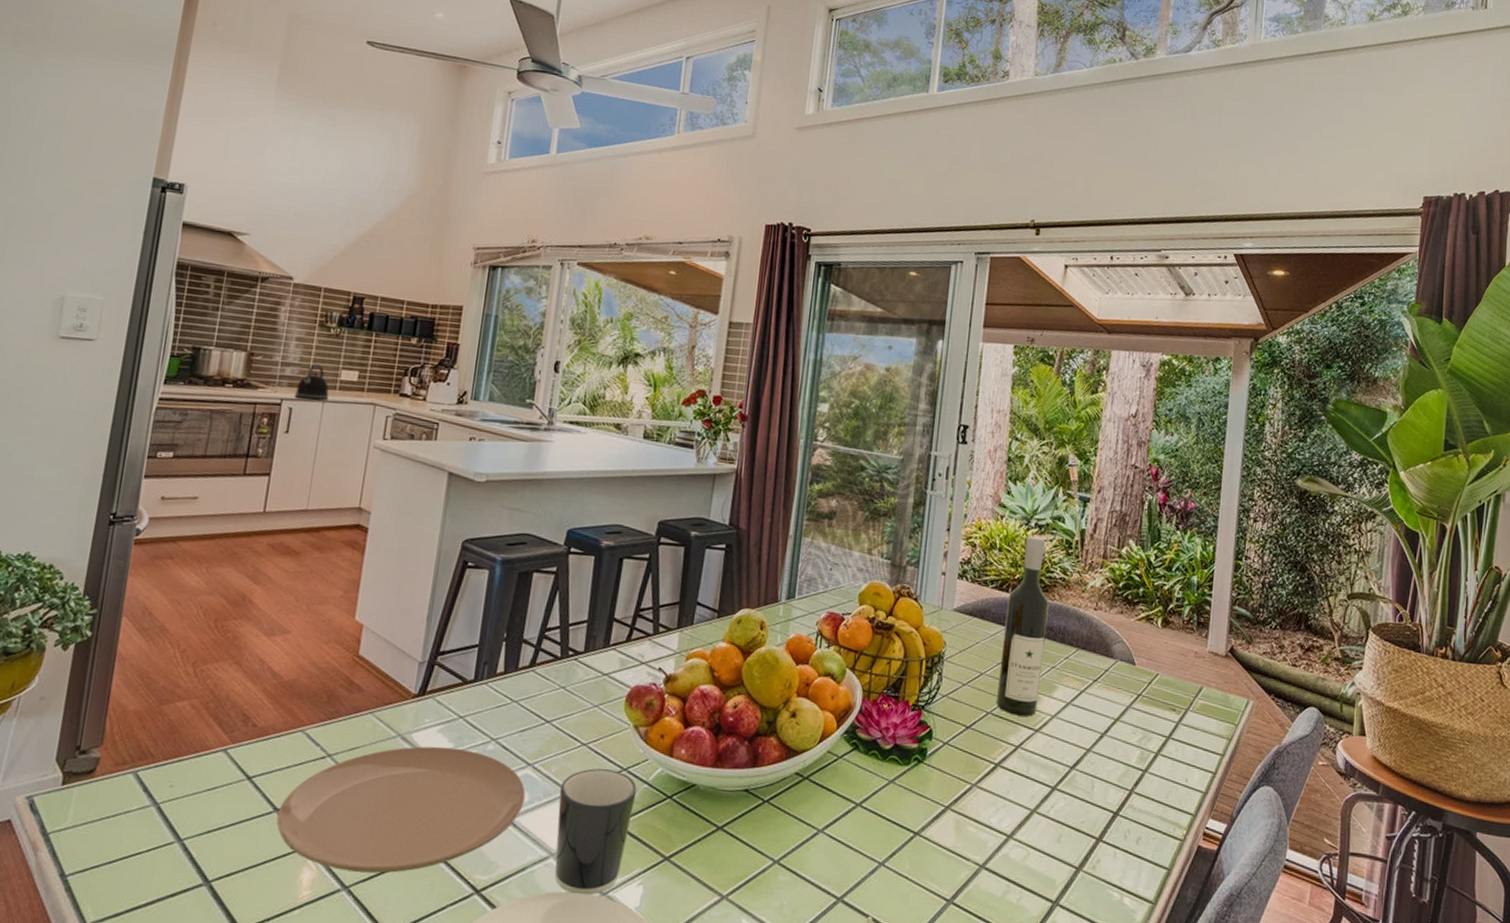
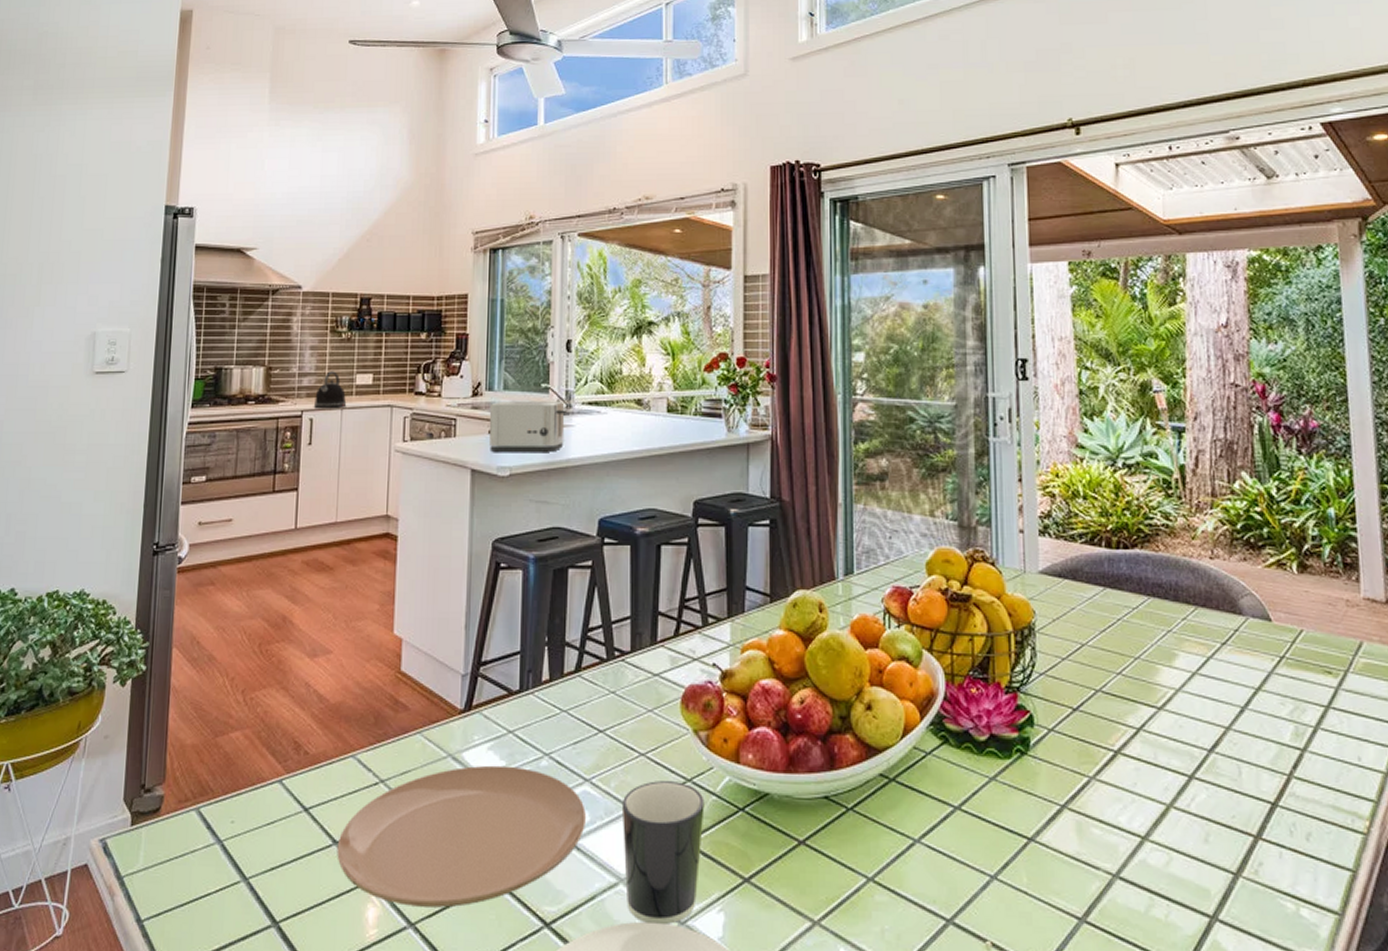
toaster: none [469,411,549,465] -> present [488,400,568,453]
bottle: present [995,535,1049,717] -> none [1102,478,1157,692]

